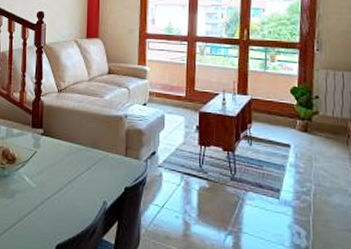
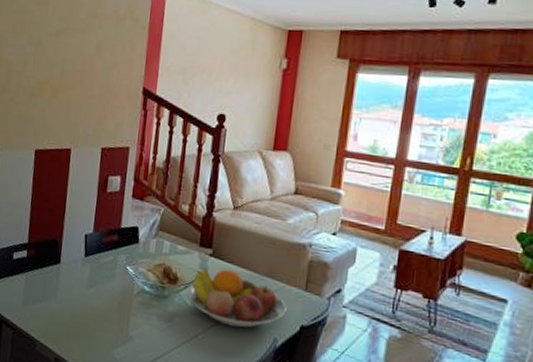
fruit bowl: none [25,145,111,196] -> present [188,268,287,328]

